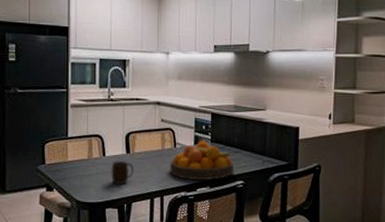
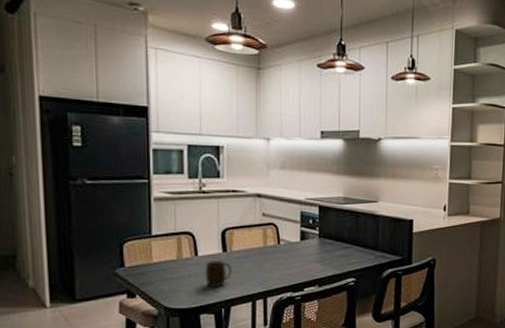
fruit bowl: present [169,141,235,180] -> none [273,236,346,279]

